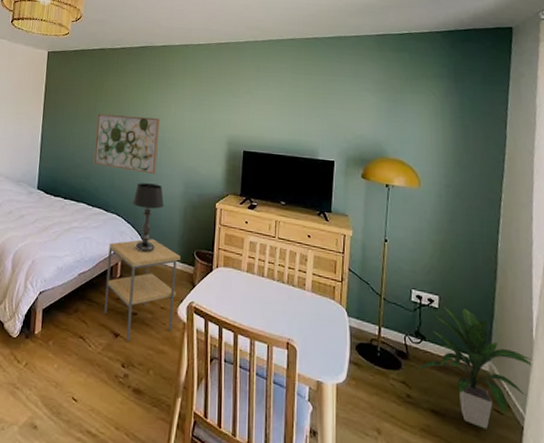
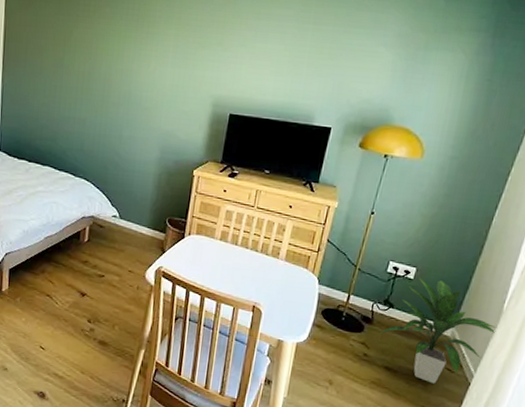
wall art: present [94,113,161,174] -> none [61,67,138,138]
side table: present [104,239,181,341] -> none [71,205,152,300]
table lamp: present [133,183,165,253] -> none [103,146,137,219]

